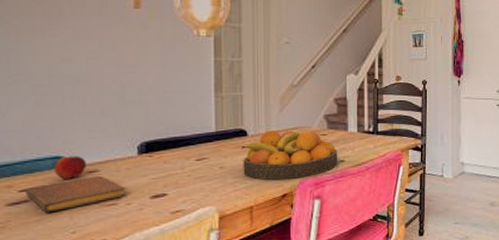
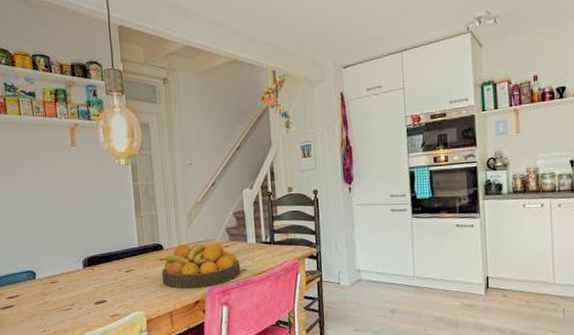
notebook: present [26,176,126,213] -> none [11,286,77,315]
peach: present [53,155,87,179] -> none [27,270,49,289]

